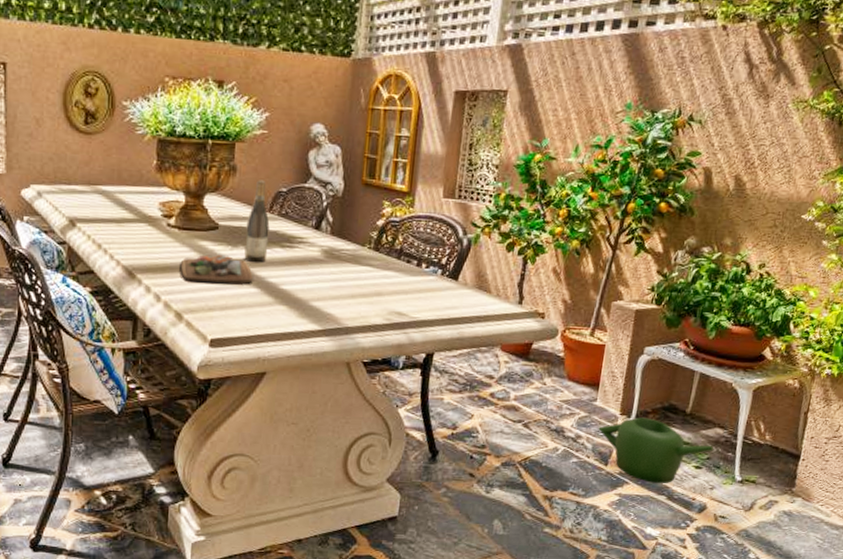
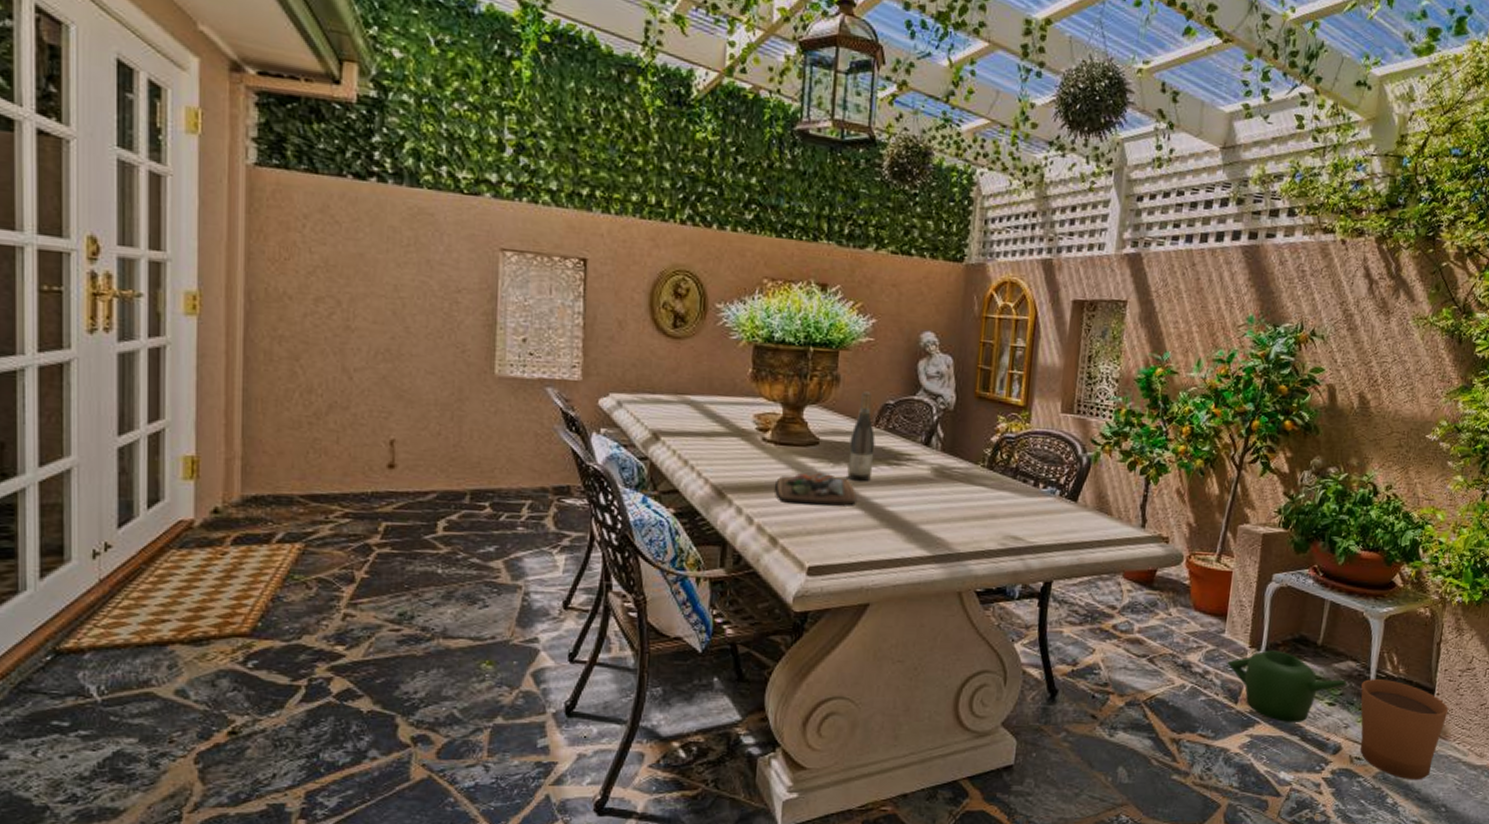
planter: none [724,445,814,537] -> present [1359,679,1449,779]

